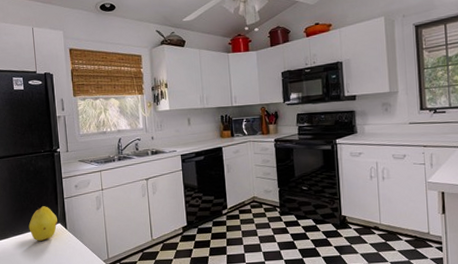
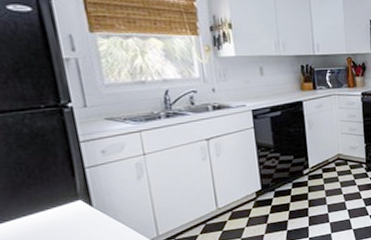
fruit: present [28,206,58,241] -> none [27,179,77,225]

